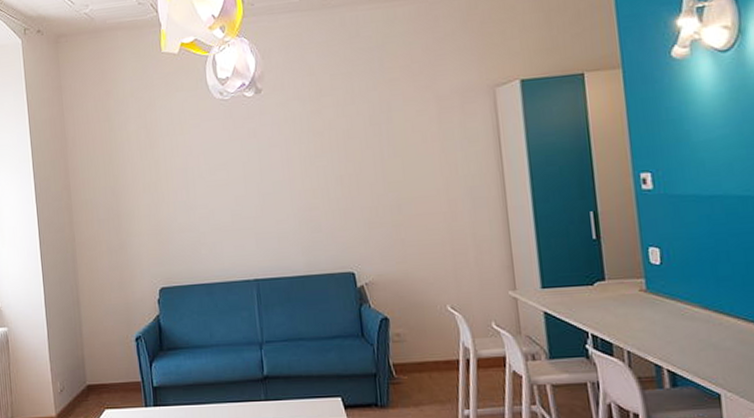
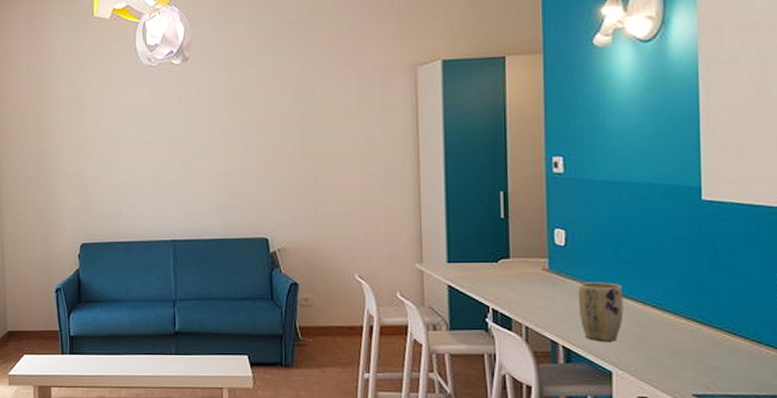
plant pot: none [678,300,727,363] -> present [578,282,624,341]

